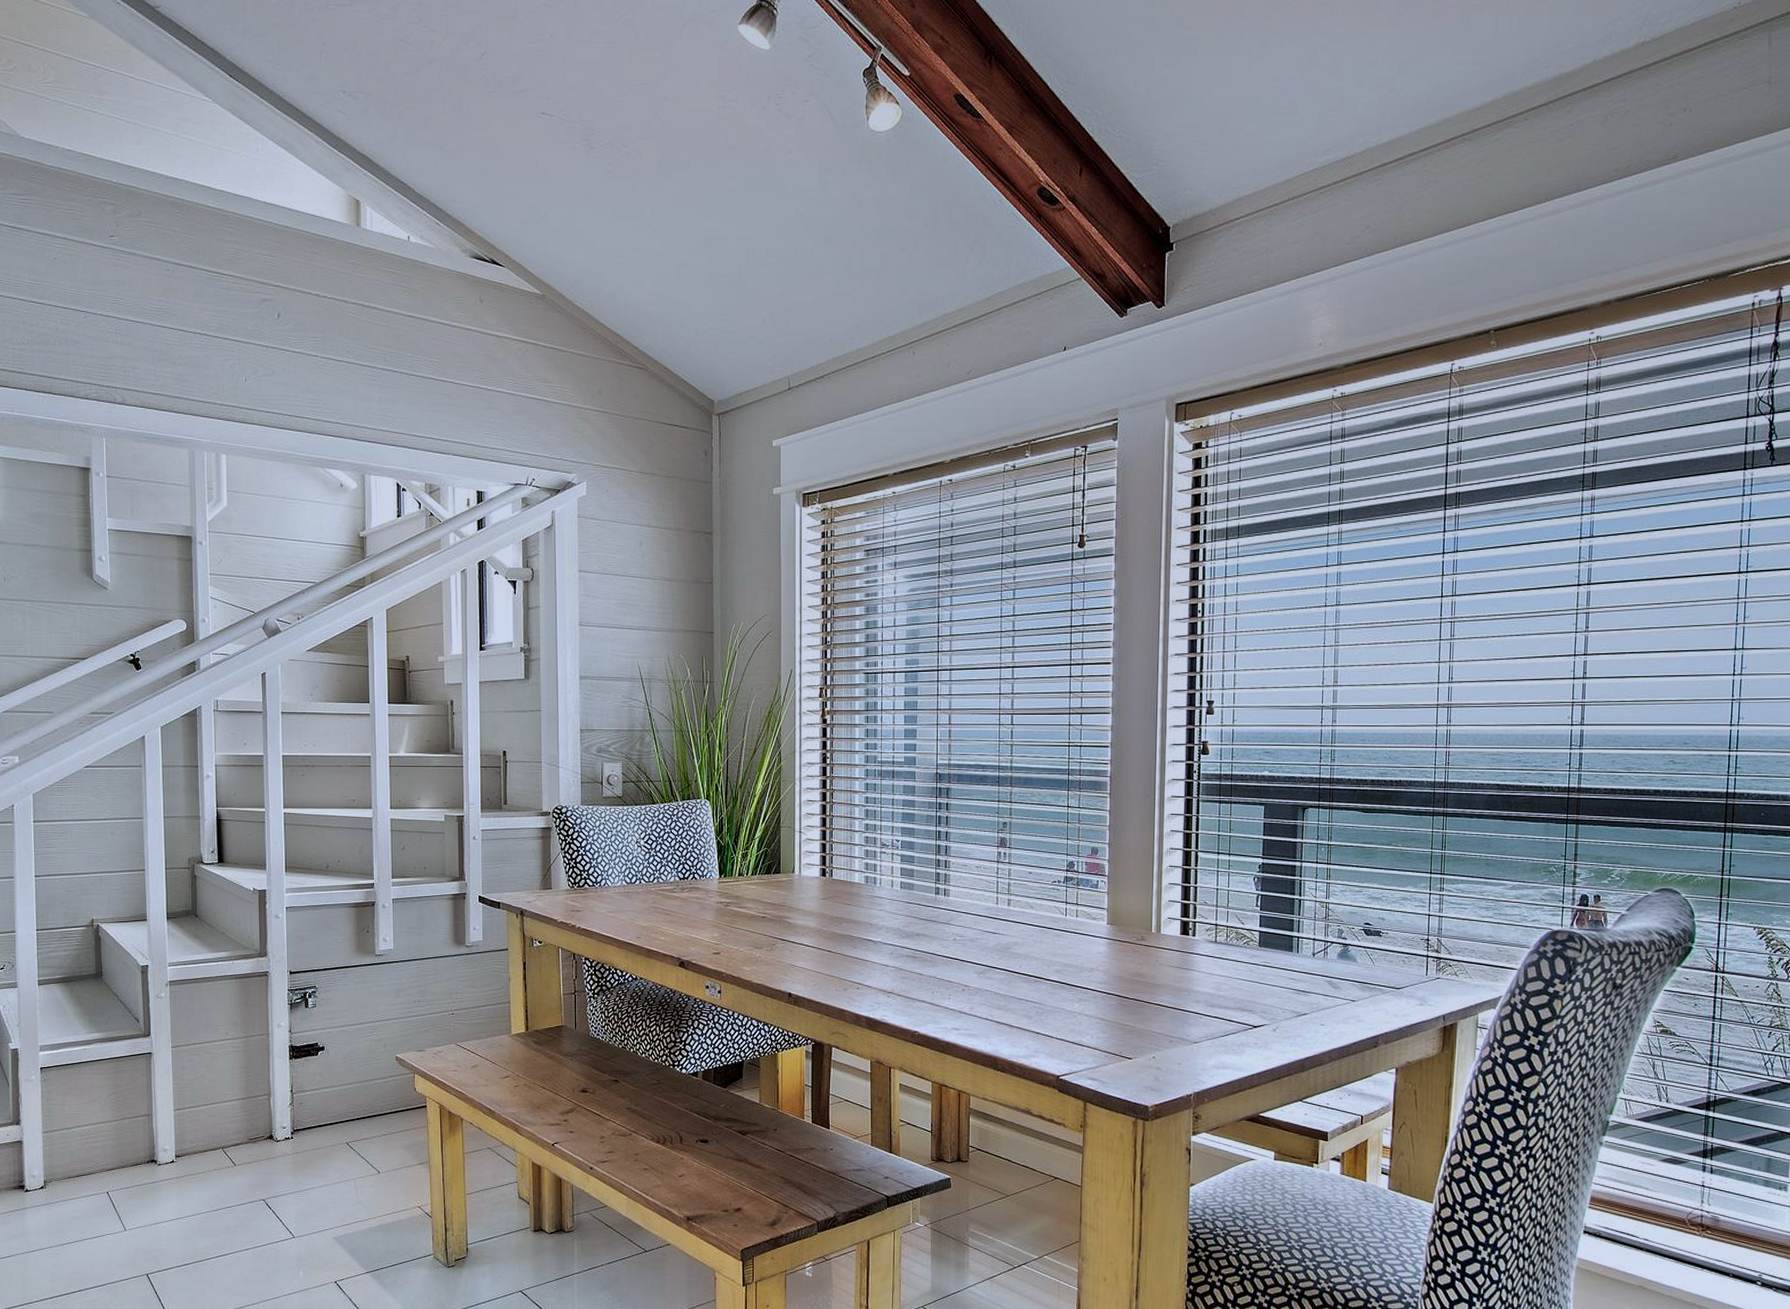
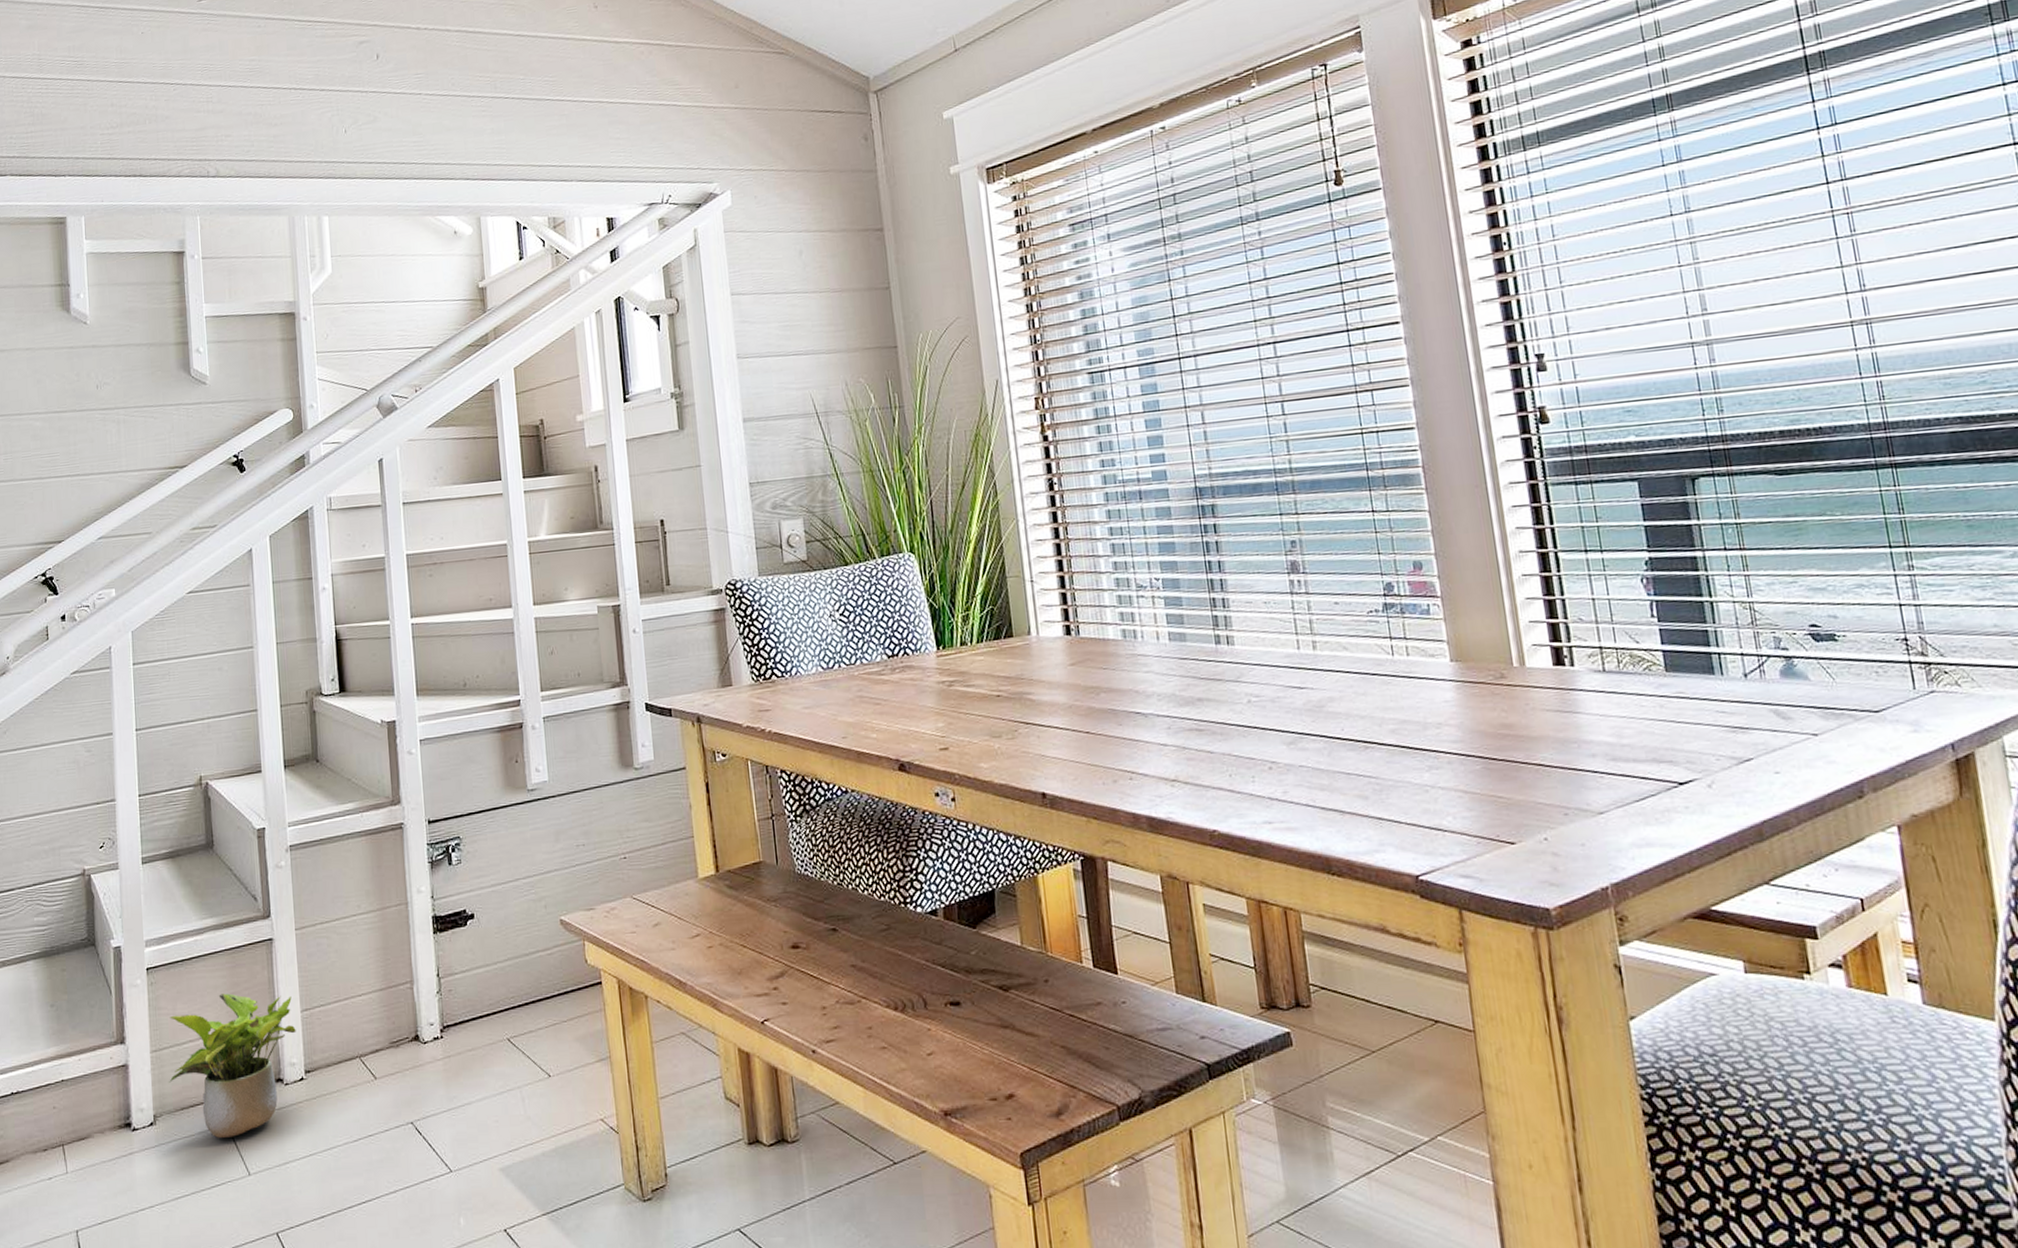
potted plant: none [57,1092,169,1202] -> present [168,993,296,1138]

